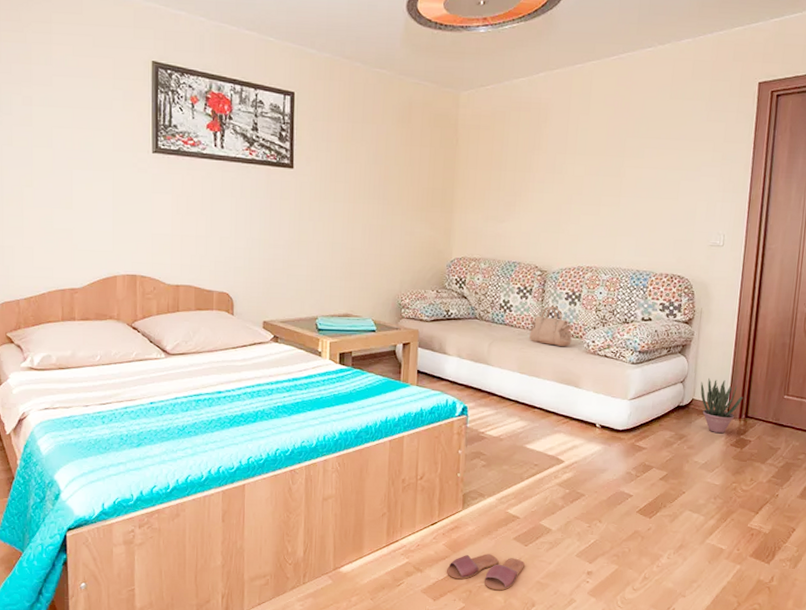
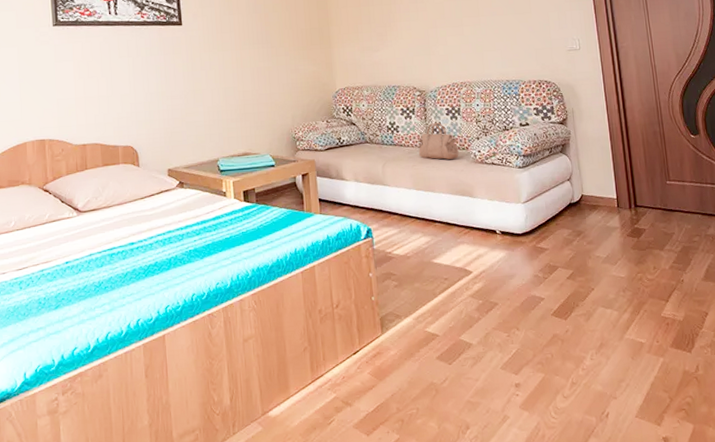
slippers: present [447,554,525,591] -> none [376,377,452,417]
potted plant: present [700,377,743,434] -> none [586,172,629,226]

